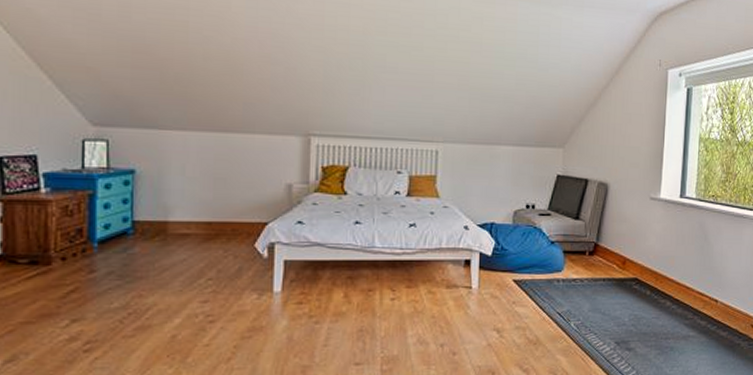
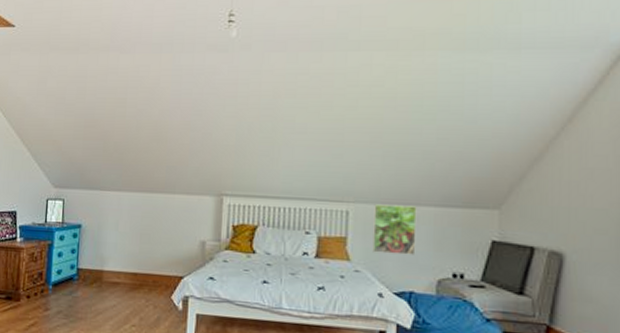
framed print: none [459,144,498,190] -> present [372,204,417,255]

